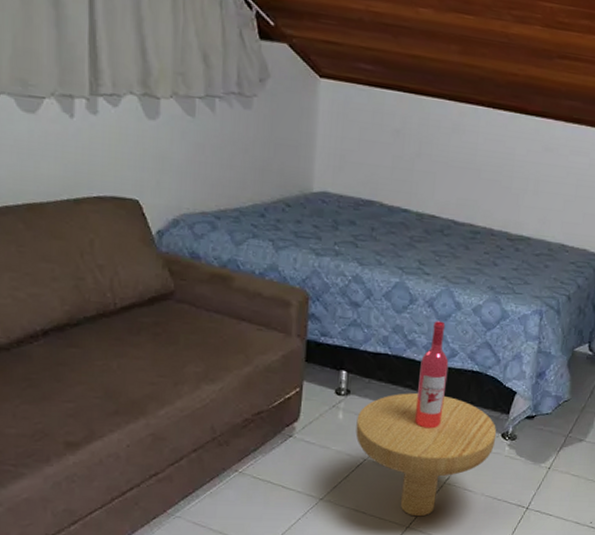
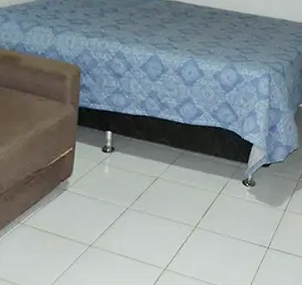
side table: present [355,321,496,517] -> none [119,86,238,259]

